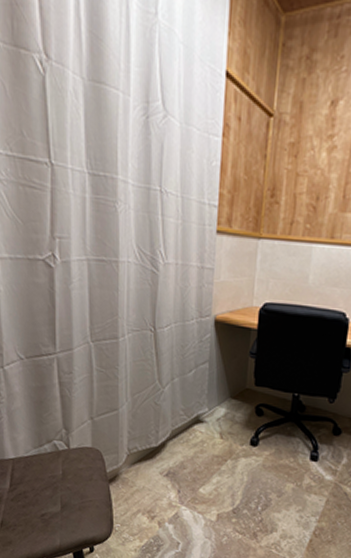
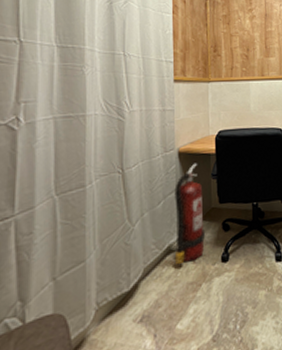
fire extinguisher: none [203,335,238,437] -> present [174,163,206,264]

